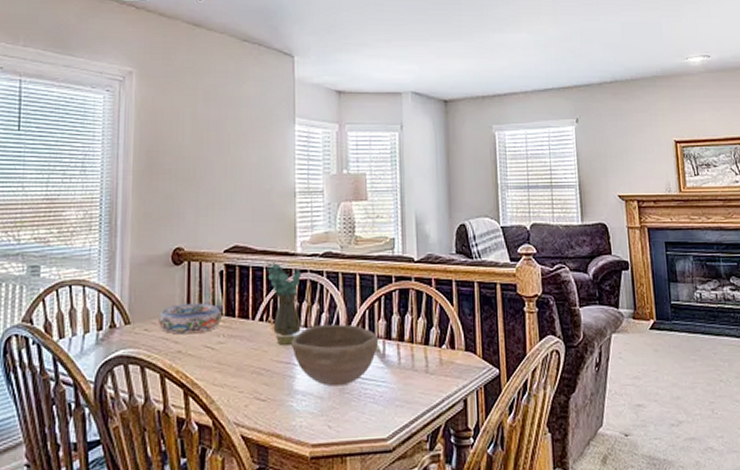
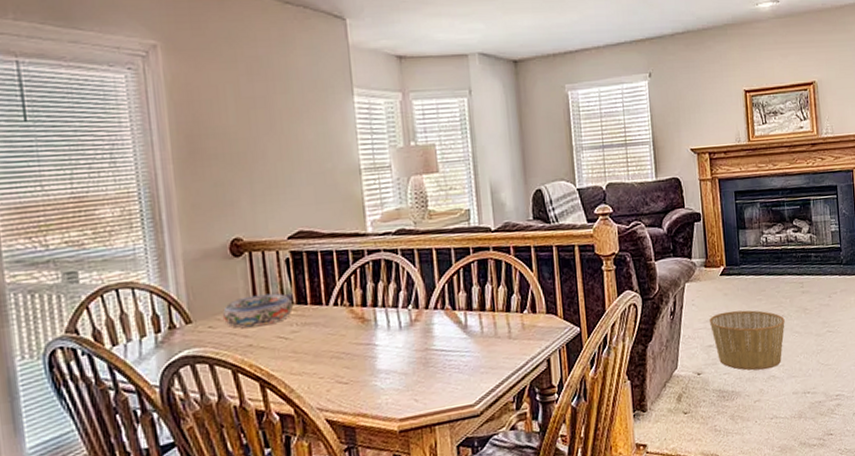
vase: present [265,261,302,345] -> none [334,244,379,328]
bowl: present [290,324,379,387] -> none [369,300,460,362]
basket: none [637,369,724,439] -> present [709,310,785,371]

